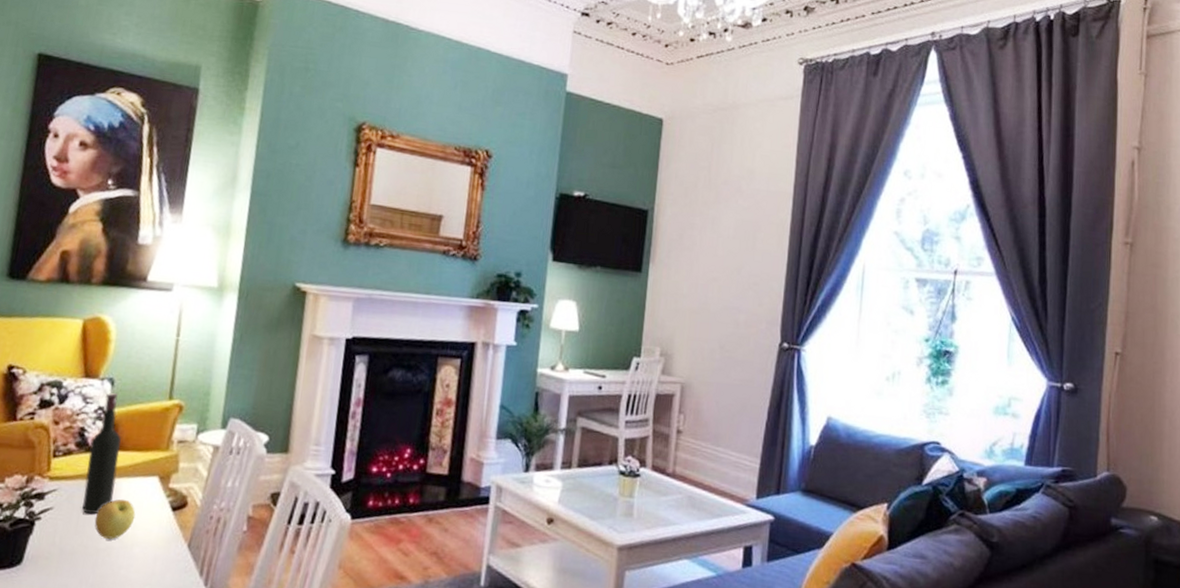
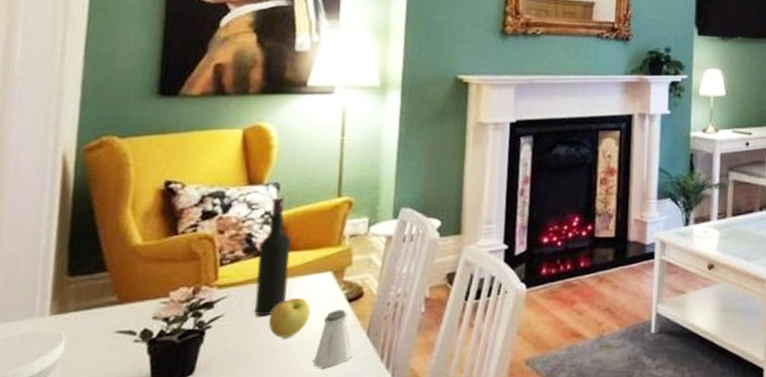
saltshaker: none [134,517,173,577] -> present [313,309,353,368]

